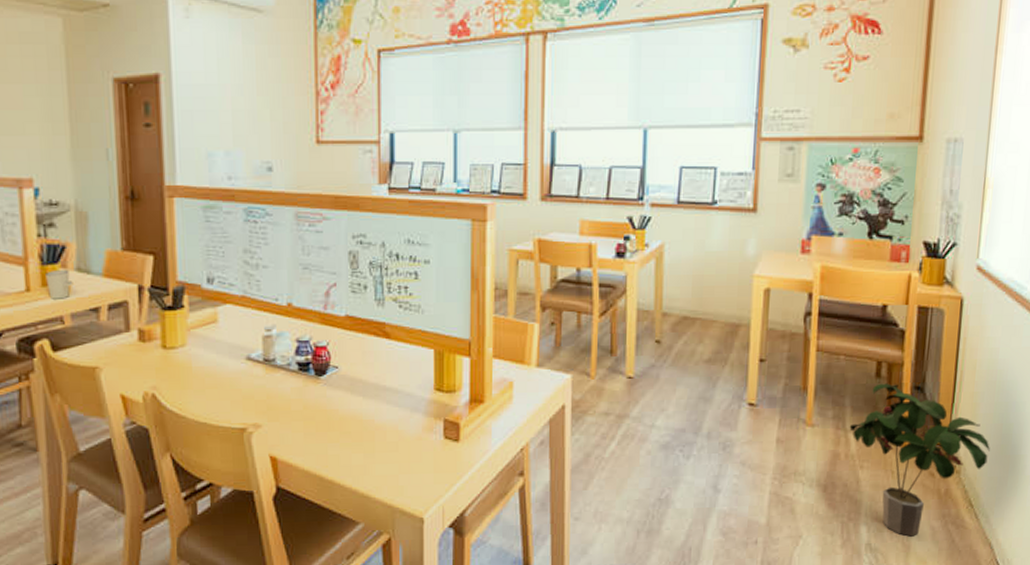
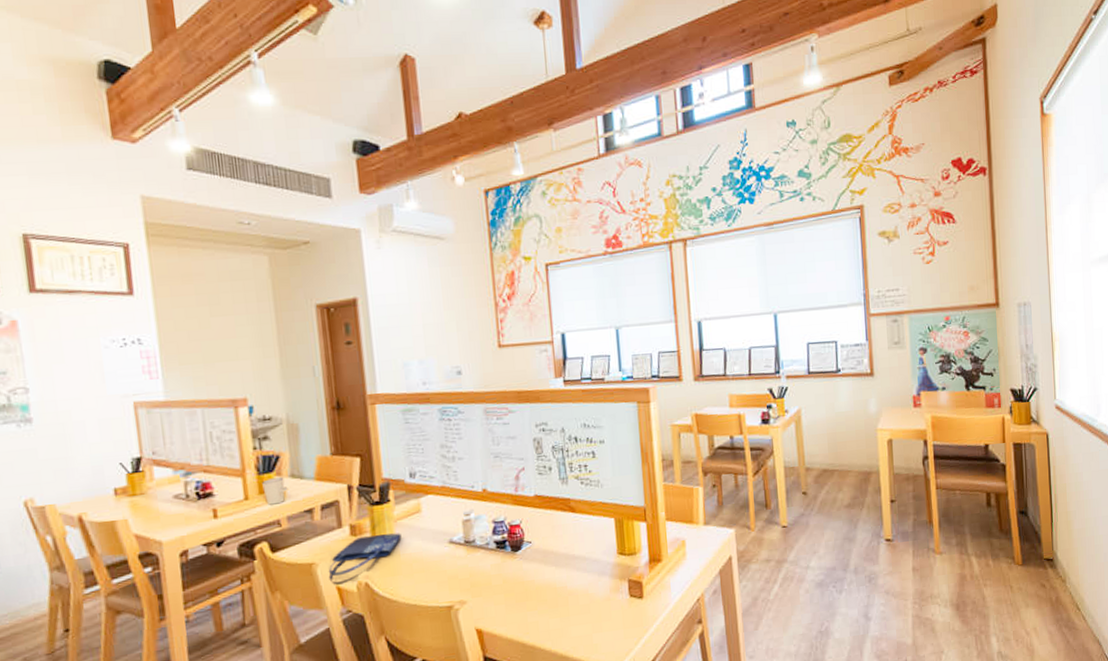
shopping bag: none [112,343,194,394] -> present [328,533,402,586]
potted plant: present [849,383,990,537] -> none [971,511,1087,642]

